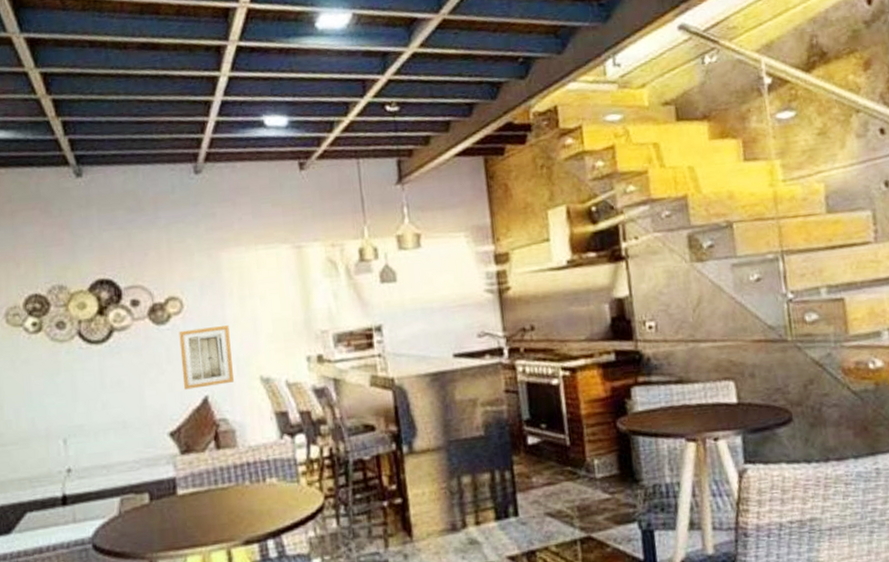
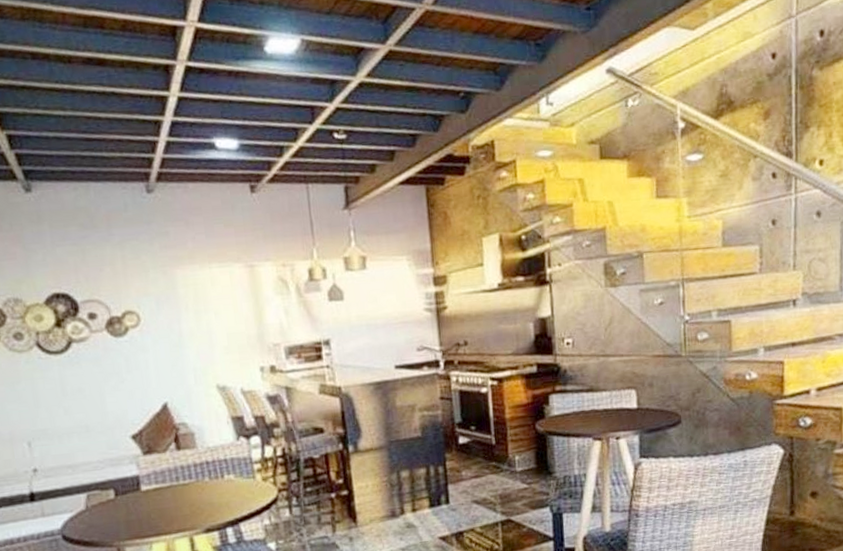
wall art: present [179,325,234,390] -> none [137,338,192,397]

